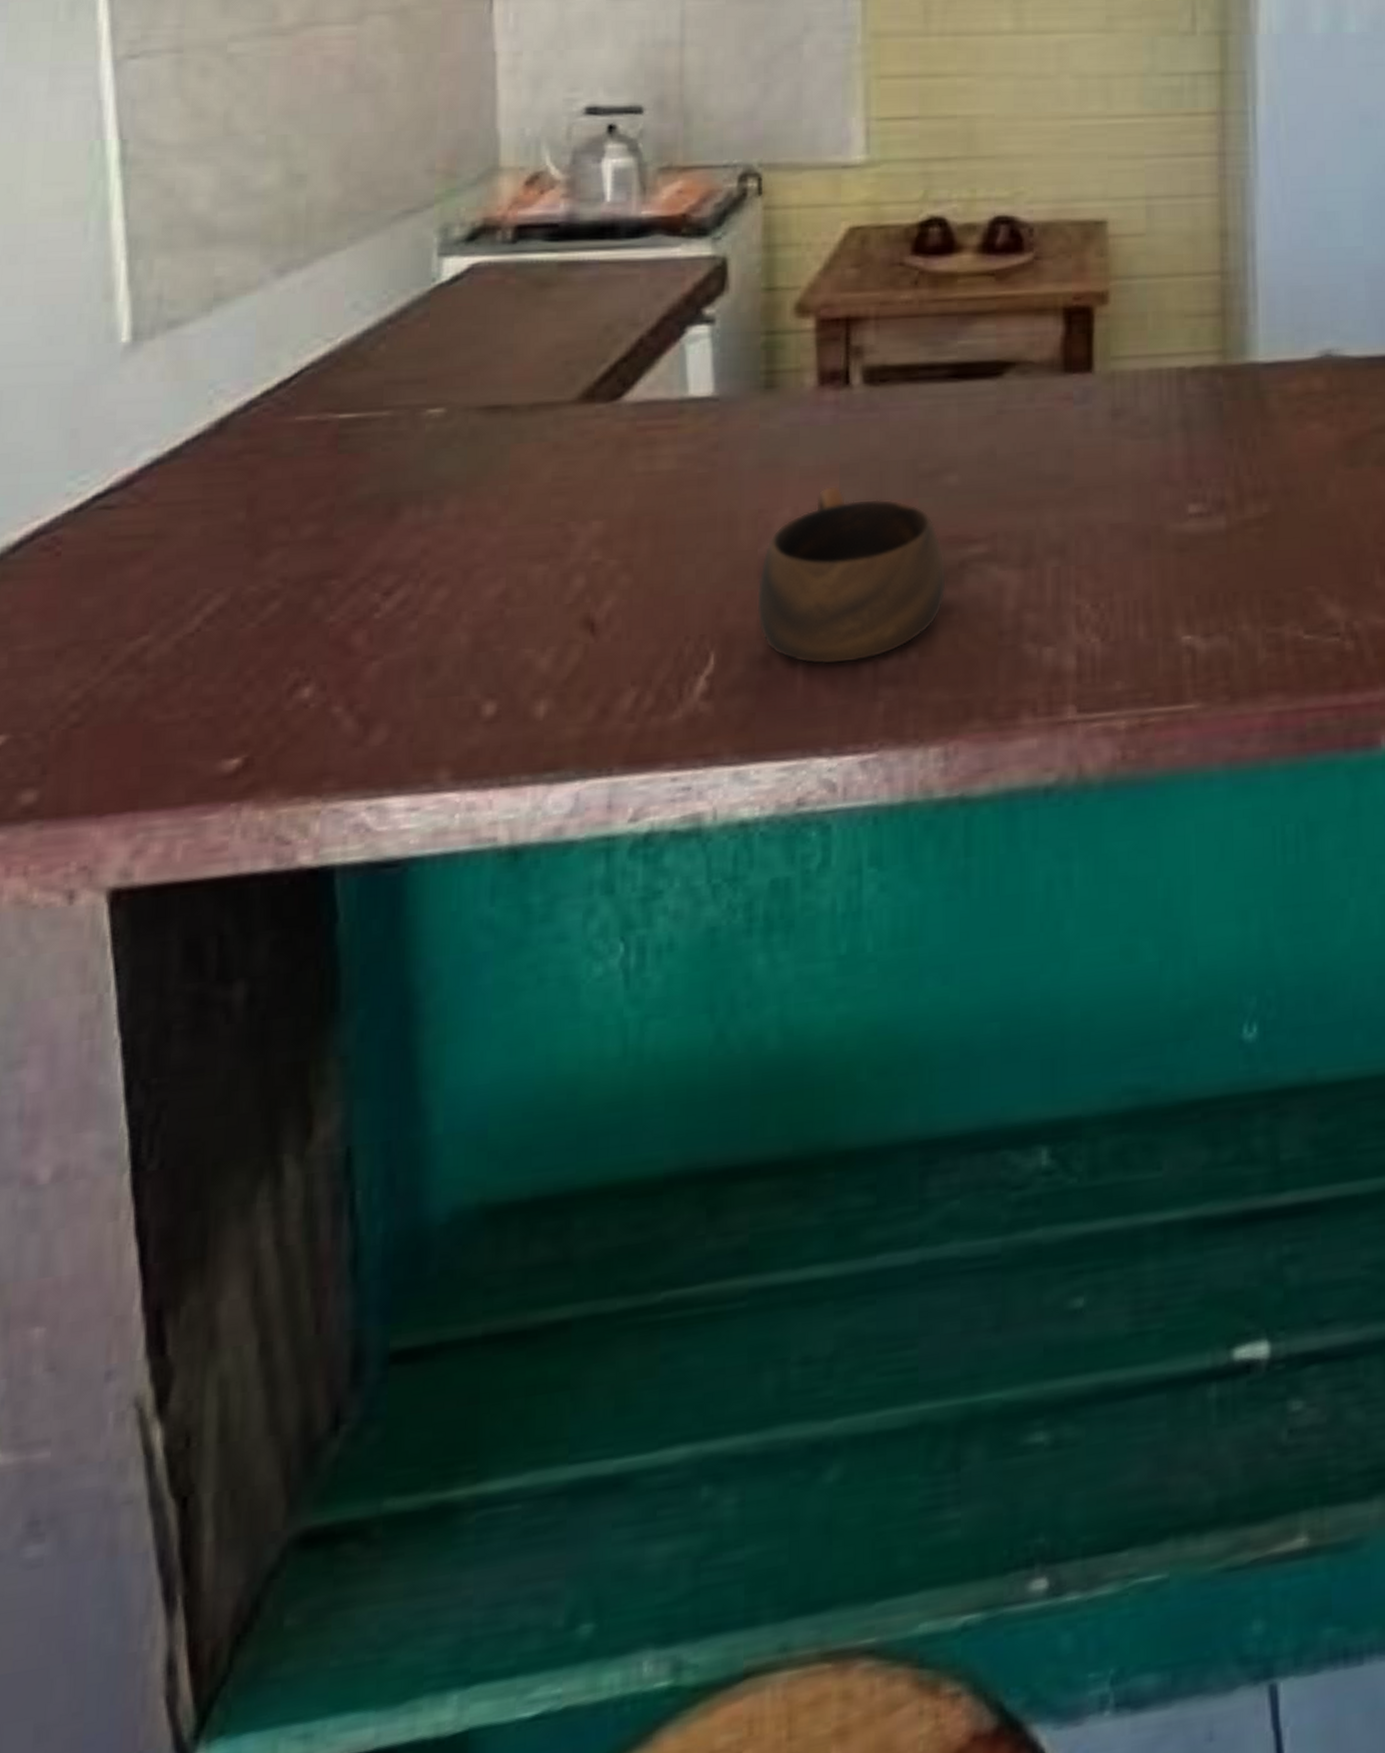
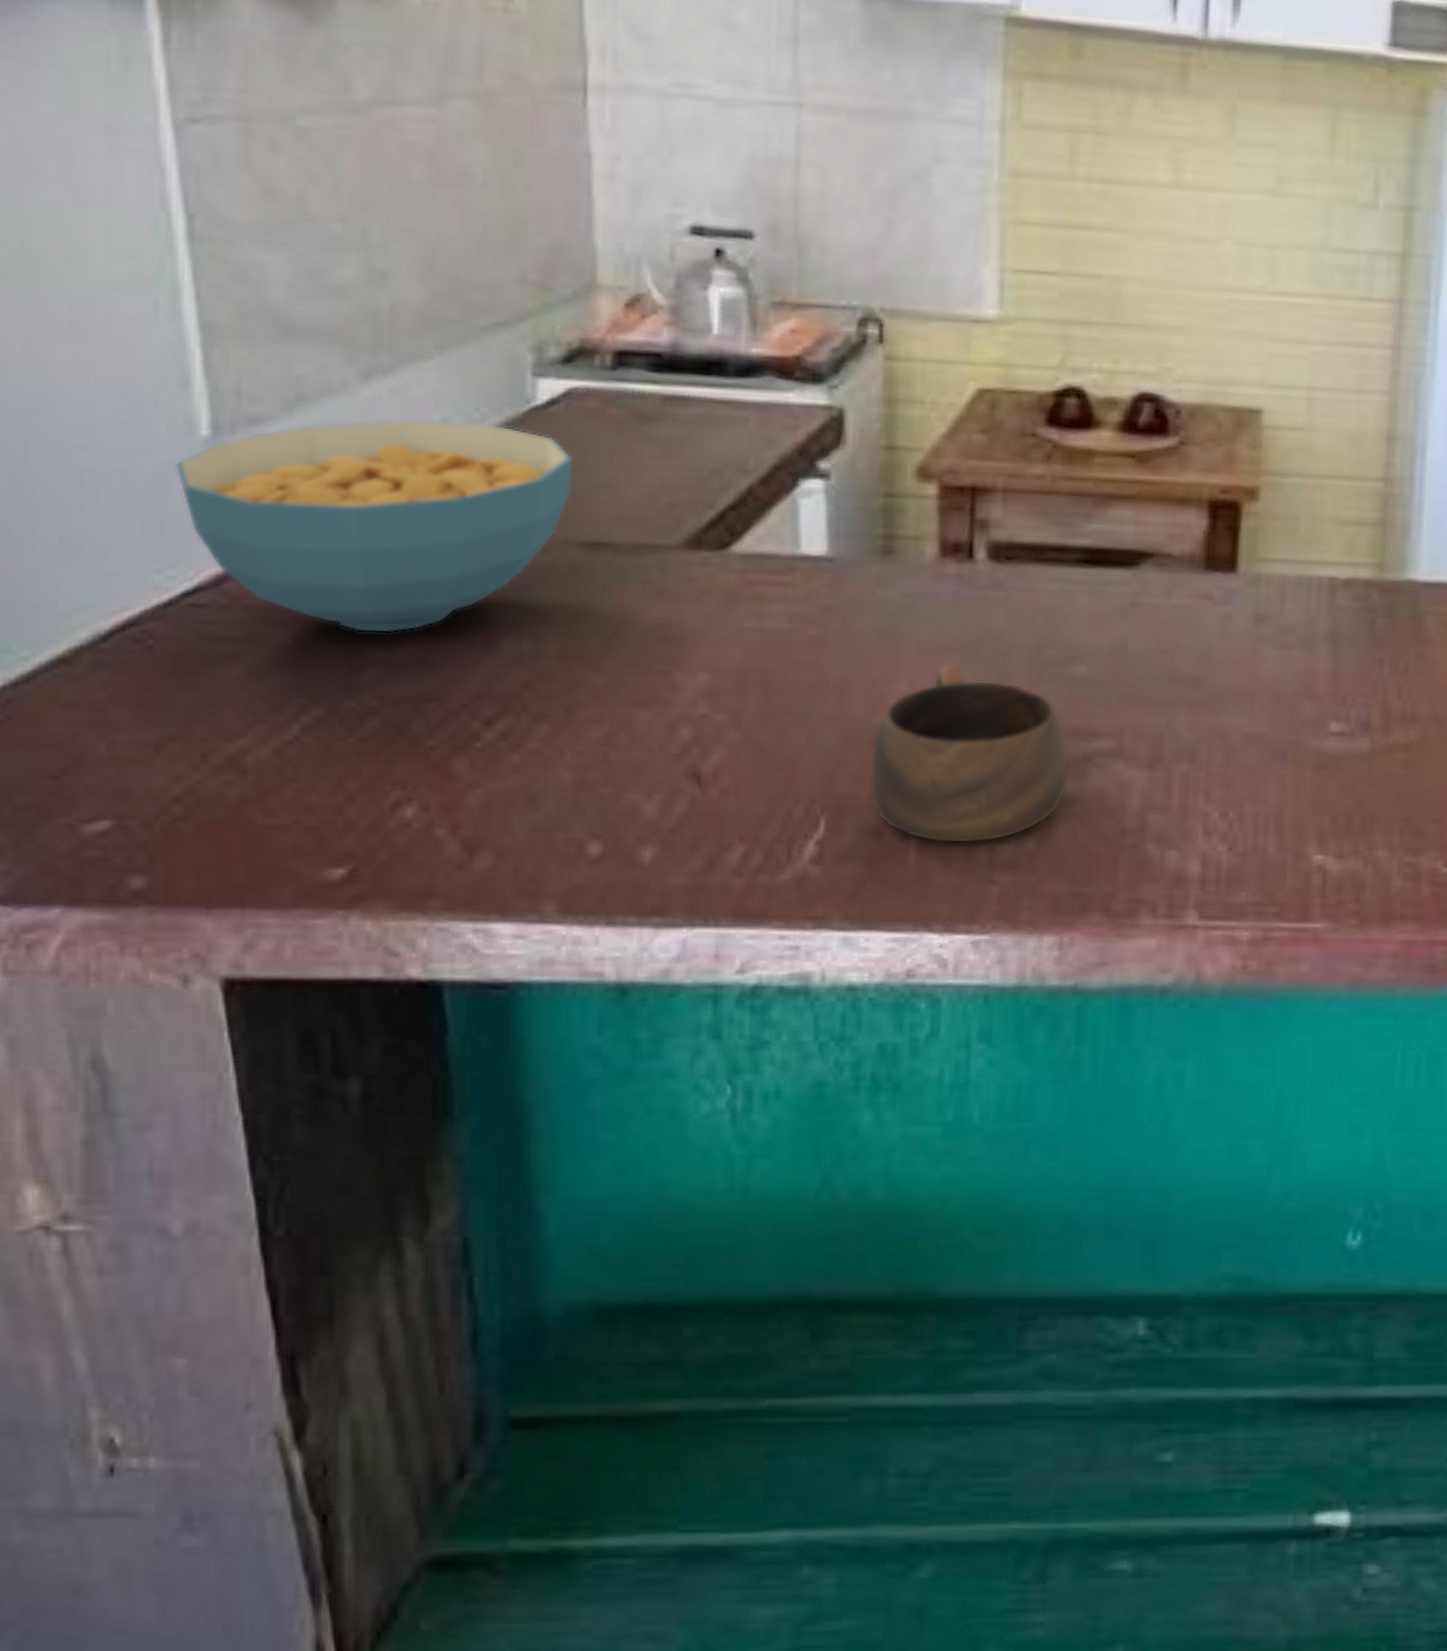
cereal bowl: none [93,303,476,517] -> present [174,419,574,634]

